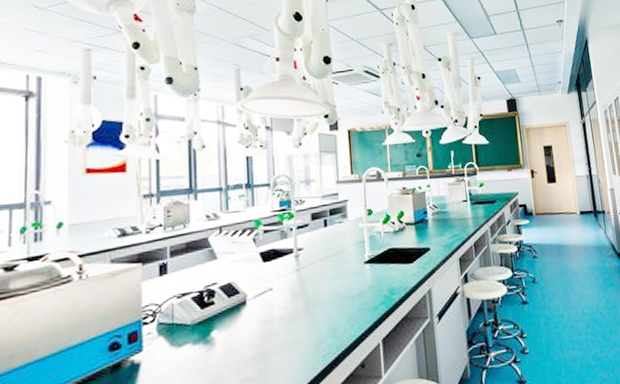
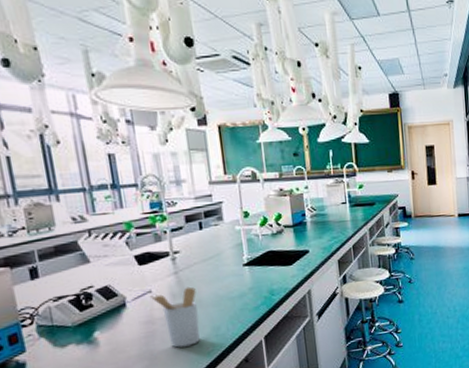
utensil holder: none [270,284,317,350] -> present [149,286,200,348]

